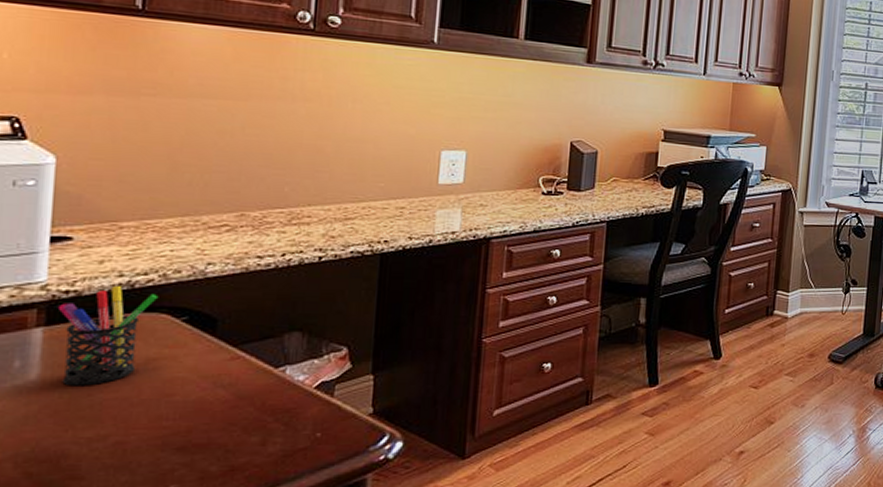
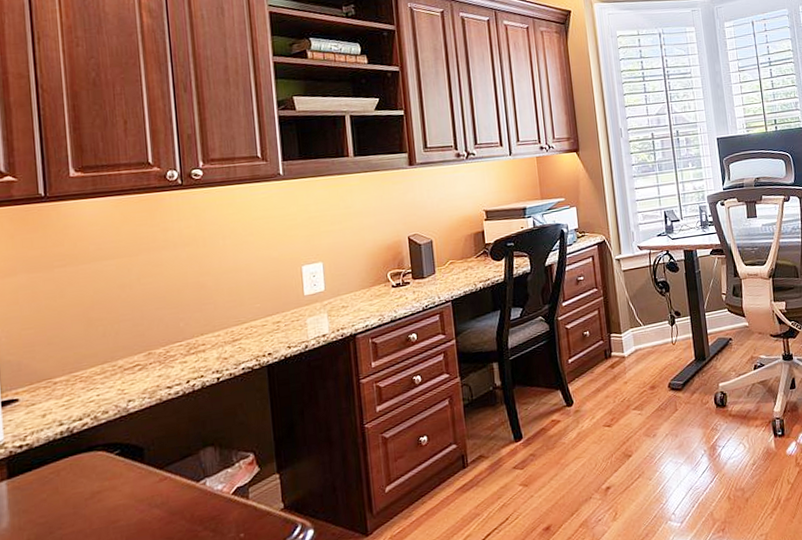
pen holder: present [57,285,159,386] -> none [15,432,94,528]

